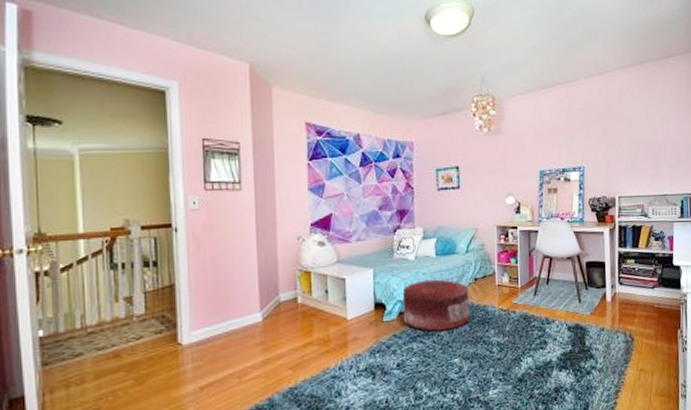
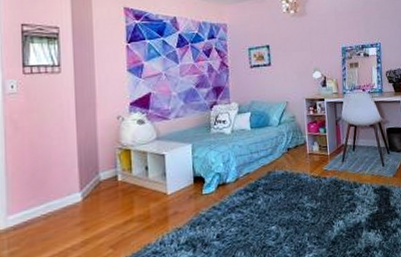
pouf: present [402,279,470,331] -> none [220,151,285,201]

